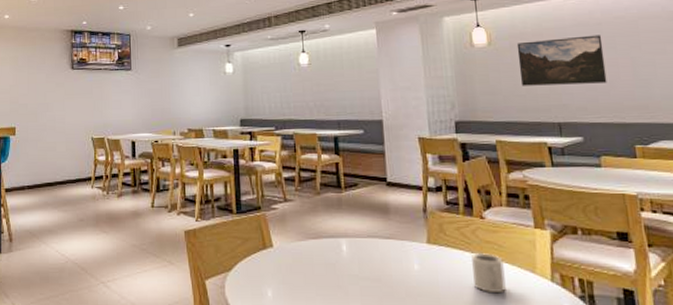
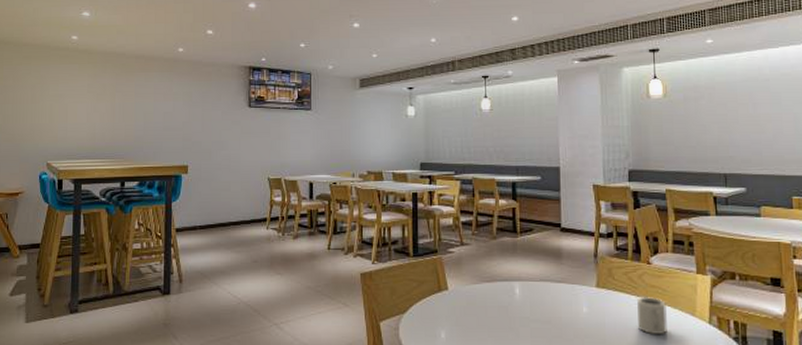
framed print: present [516,35,607,86] -> none [690,90,771,138]

